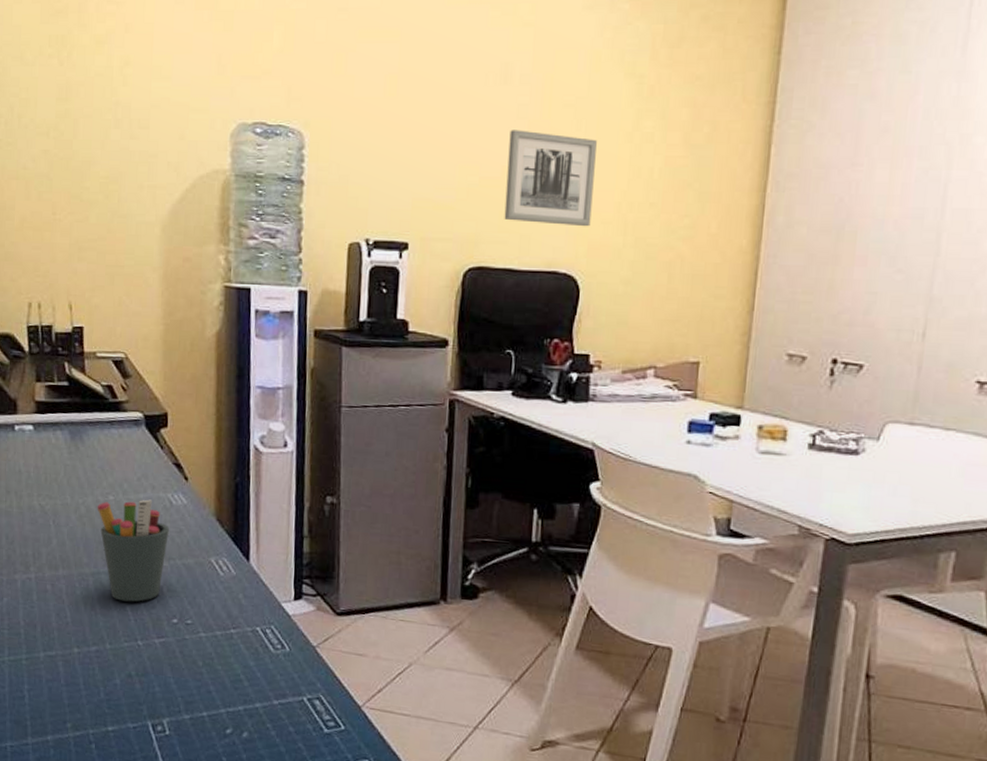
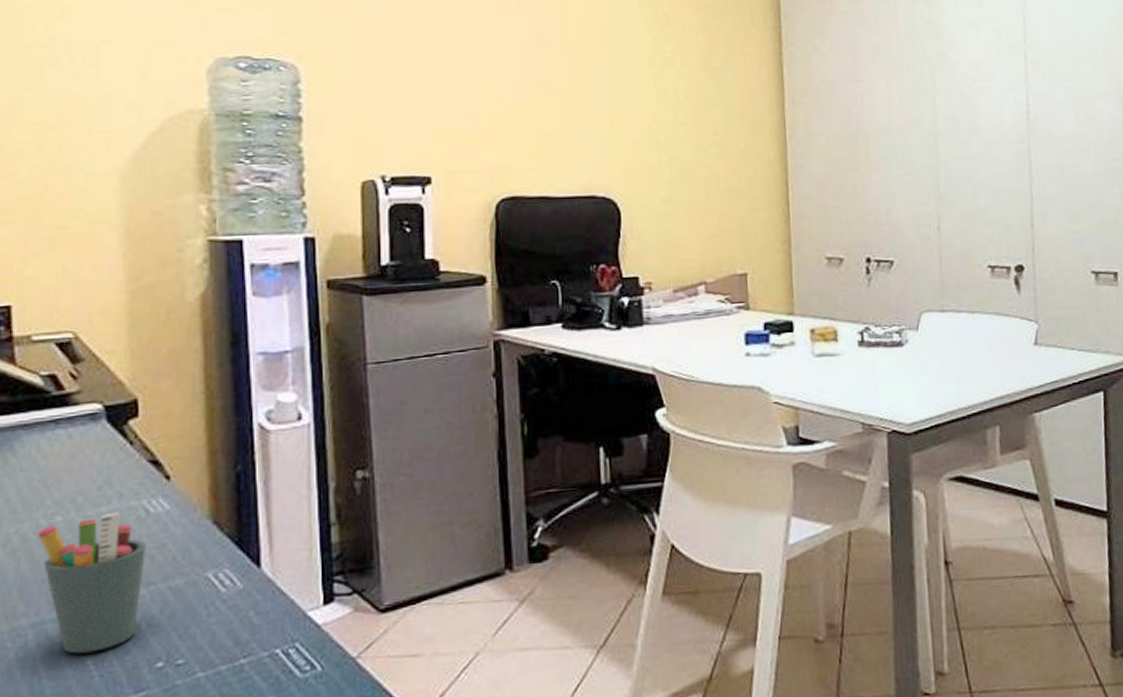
wall art: present [504,130,597,227] -> none [531,57,624,150]

